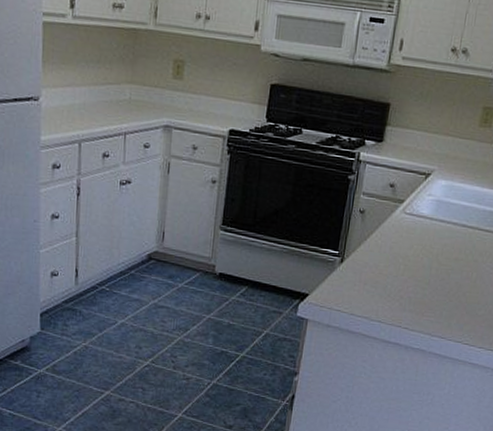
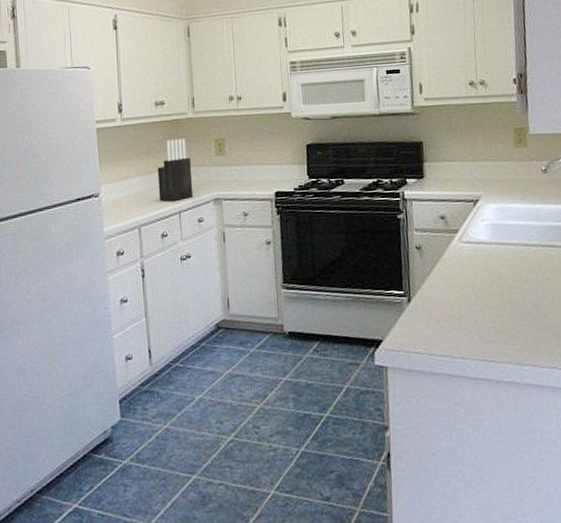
knife block: none [104,50,145,121] -> present [157,138,194,201]

